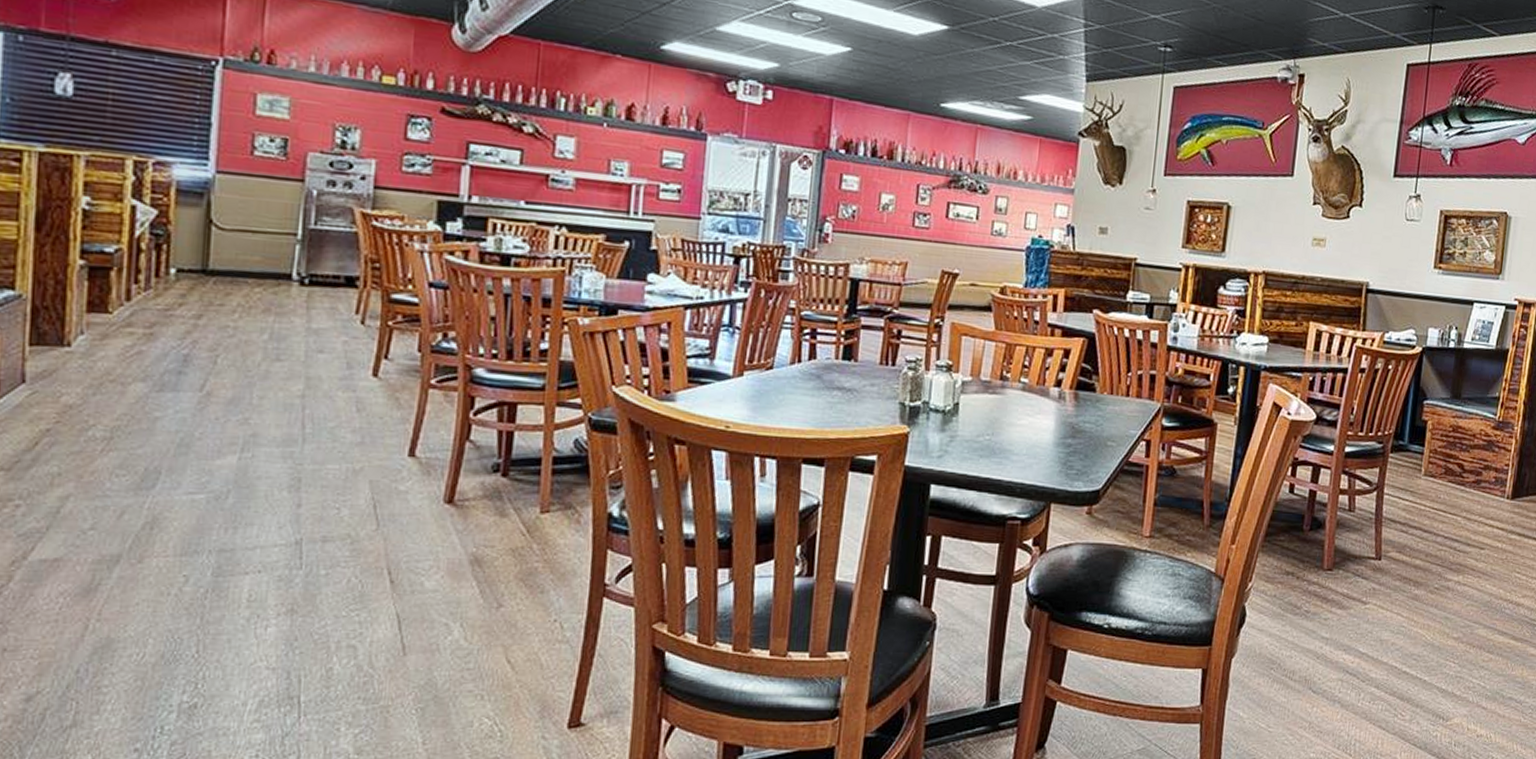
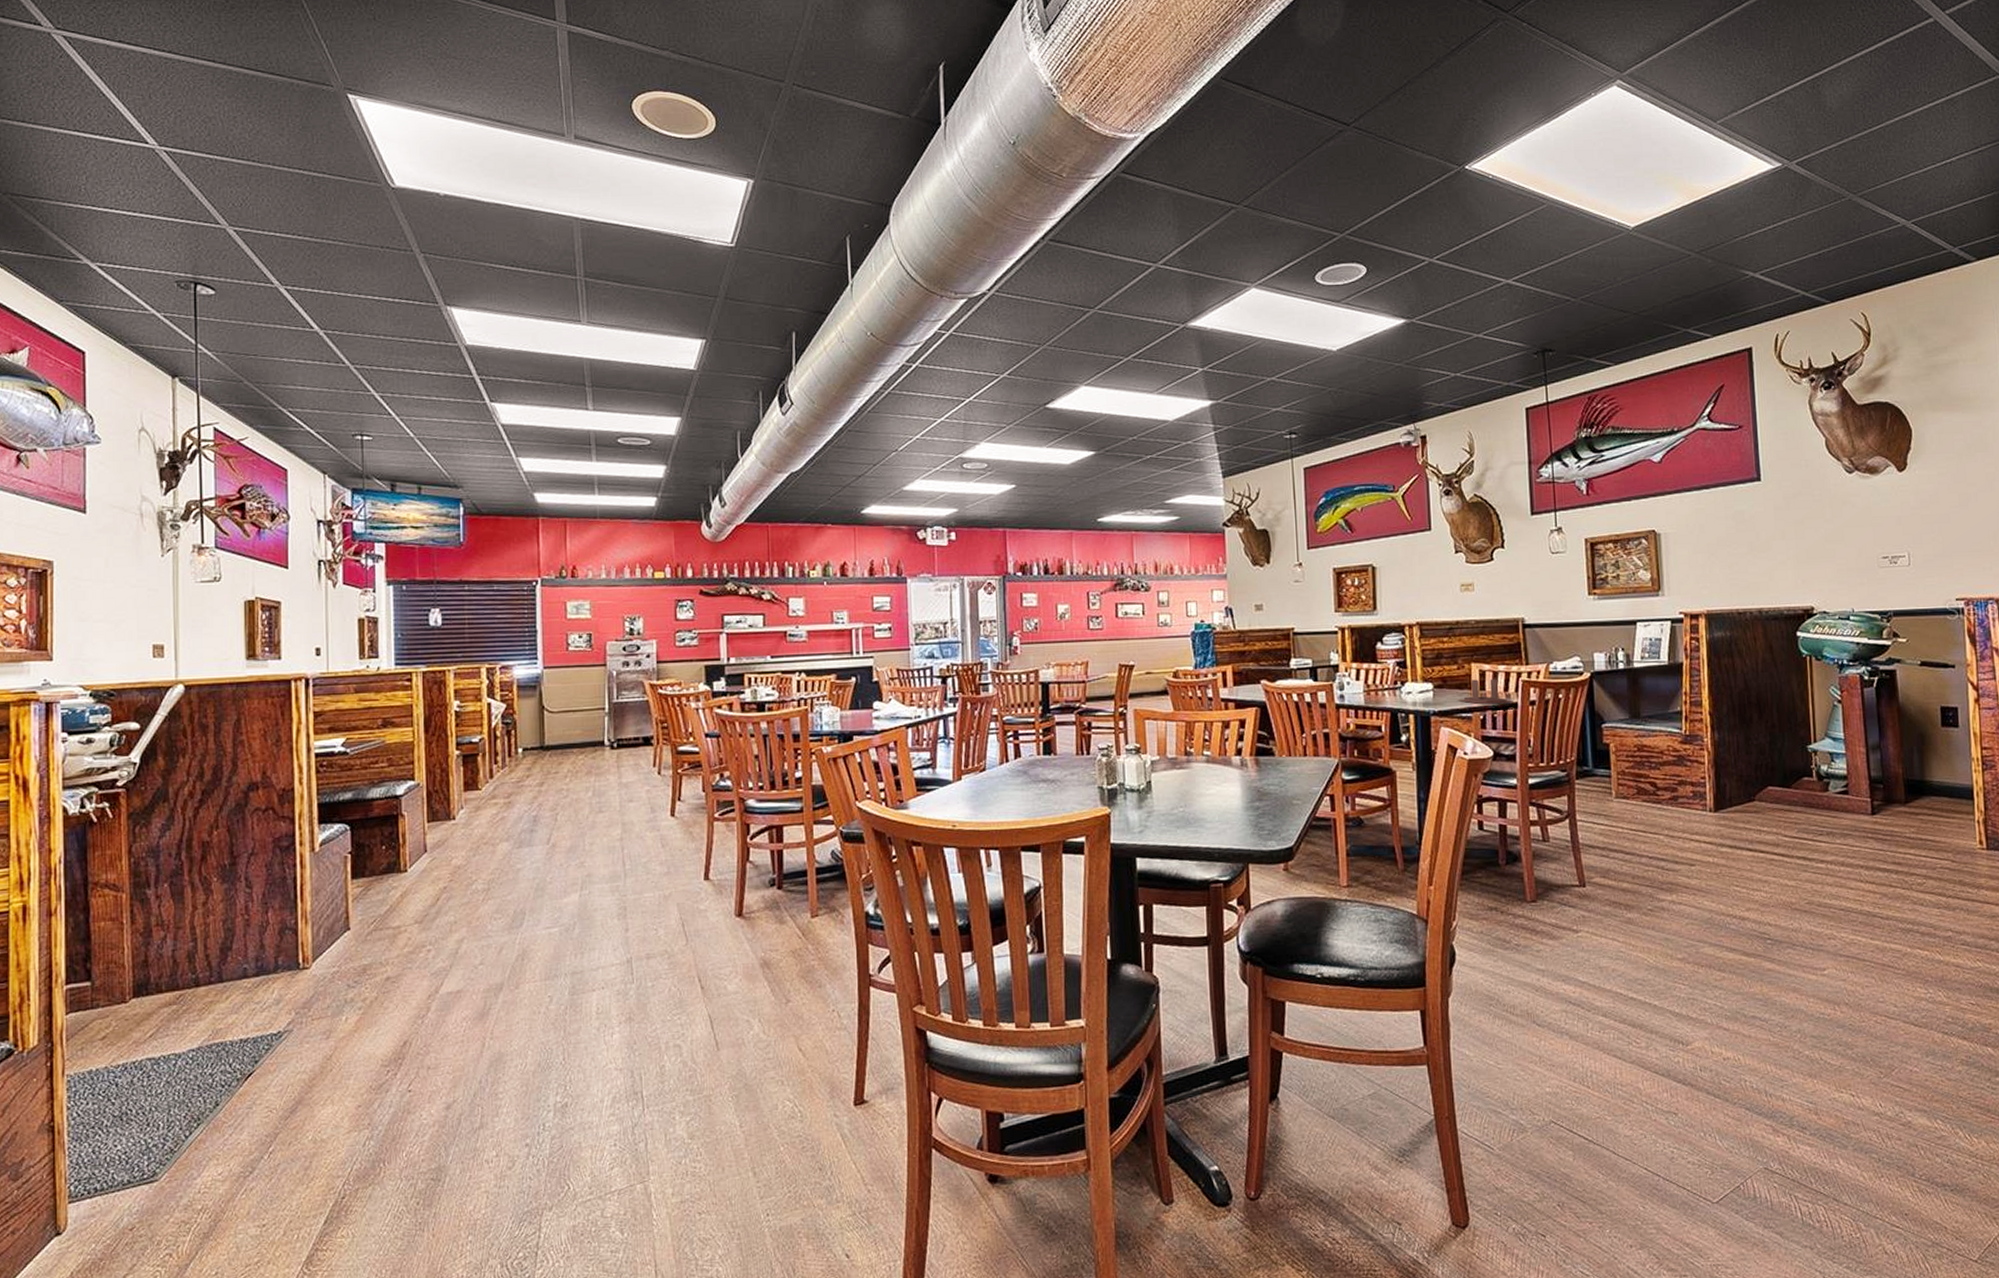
napkin holder: none [1290,339,1344,368] -> present [1458,678,1514,705]

